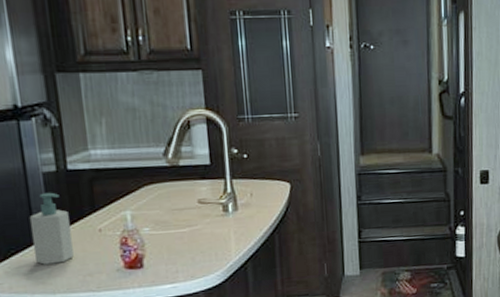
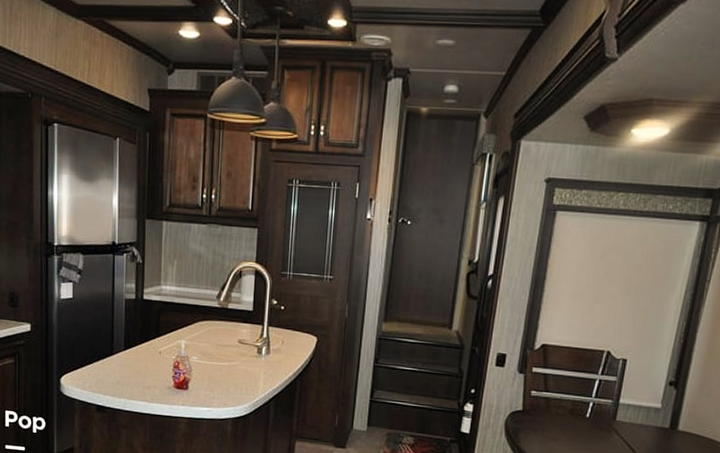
soap bottle: present [29,192,74,265] -> none [110,315,139,374]

